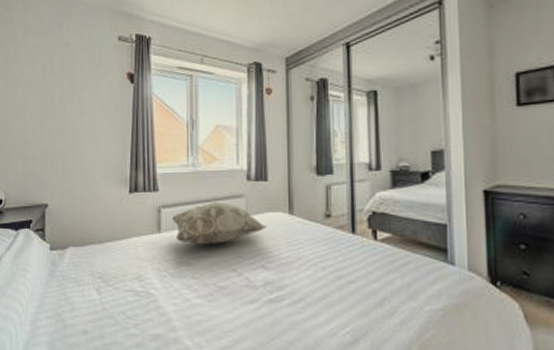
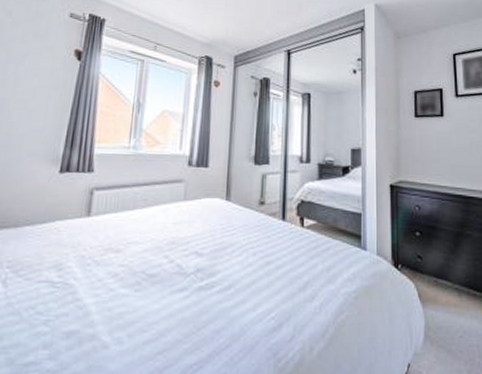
decorative pillow: present [172,202,267,244] -> none [105,186,204,230]

